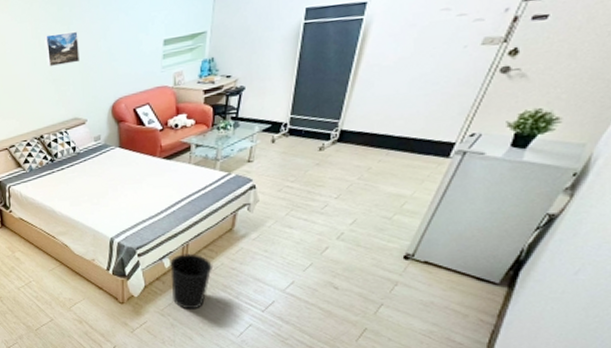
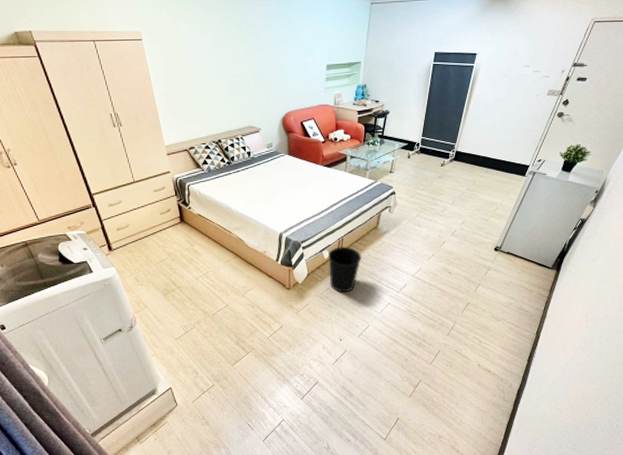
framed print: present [44,31,81,68] -> none [223,48,256,78]

